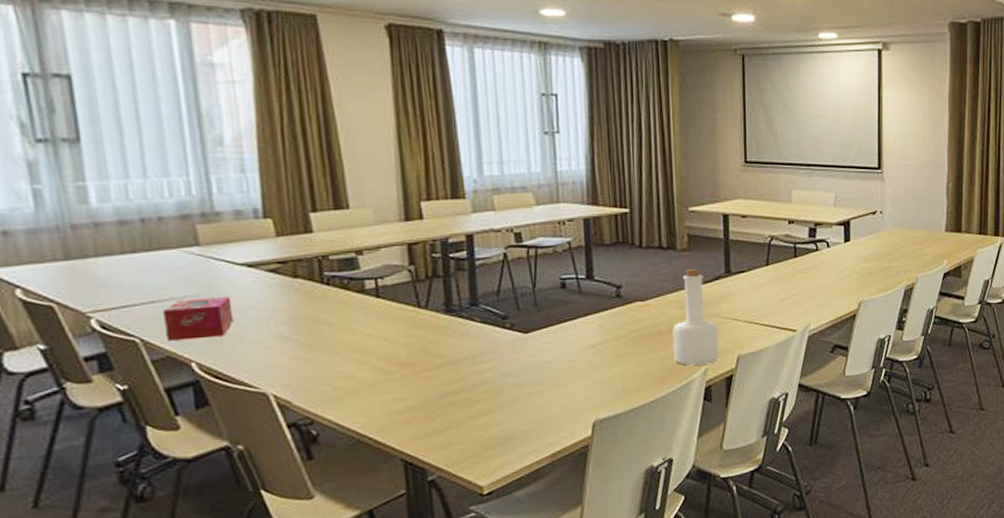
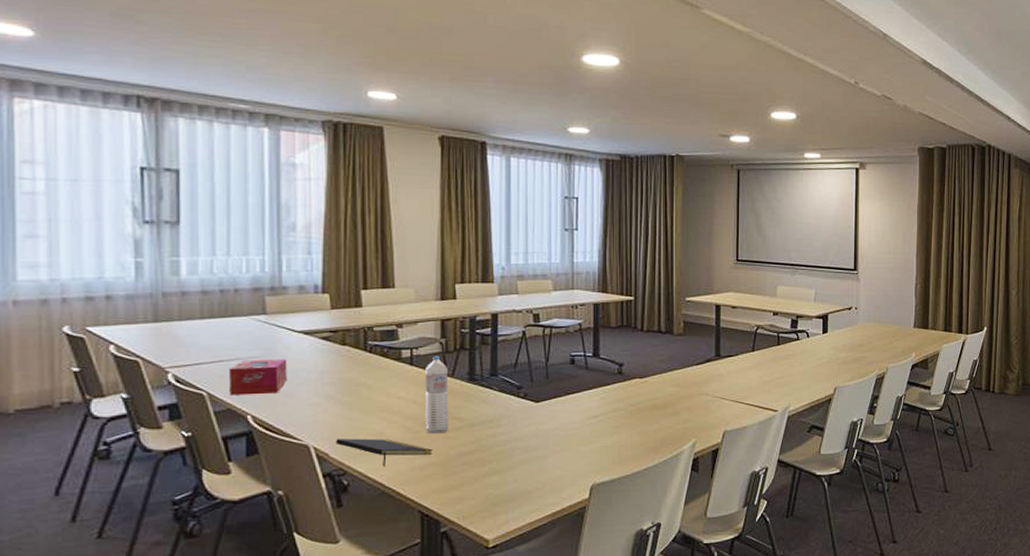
notepad: none [298,382,411,413] -> present [336,438,433,467]
water bottle: none [394,285,428,374] -> present [426,355,449,434]
bottle: present [672,269,719,366] -> none [666,352,706,438]

